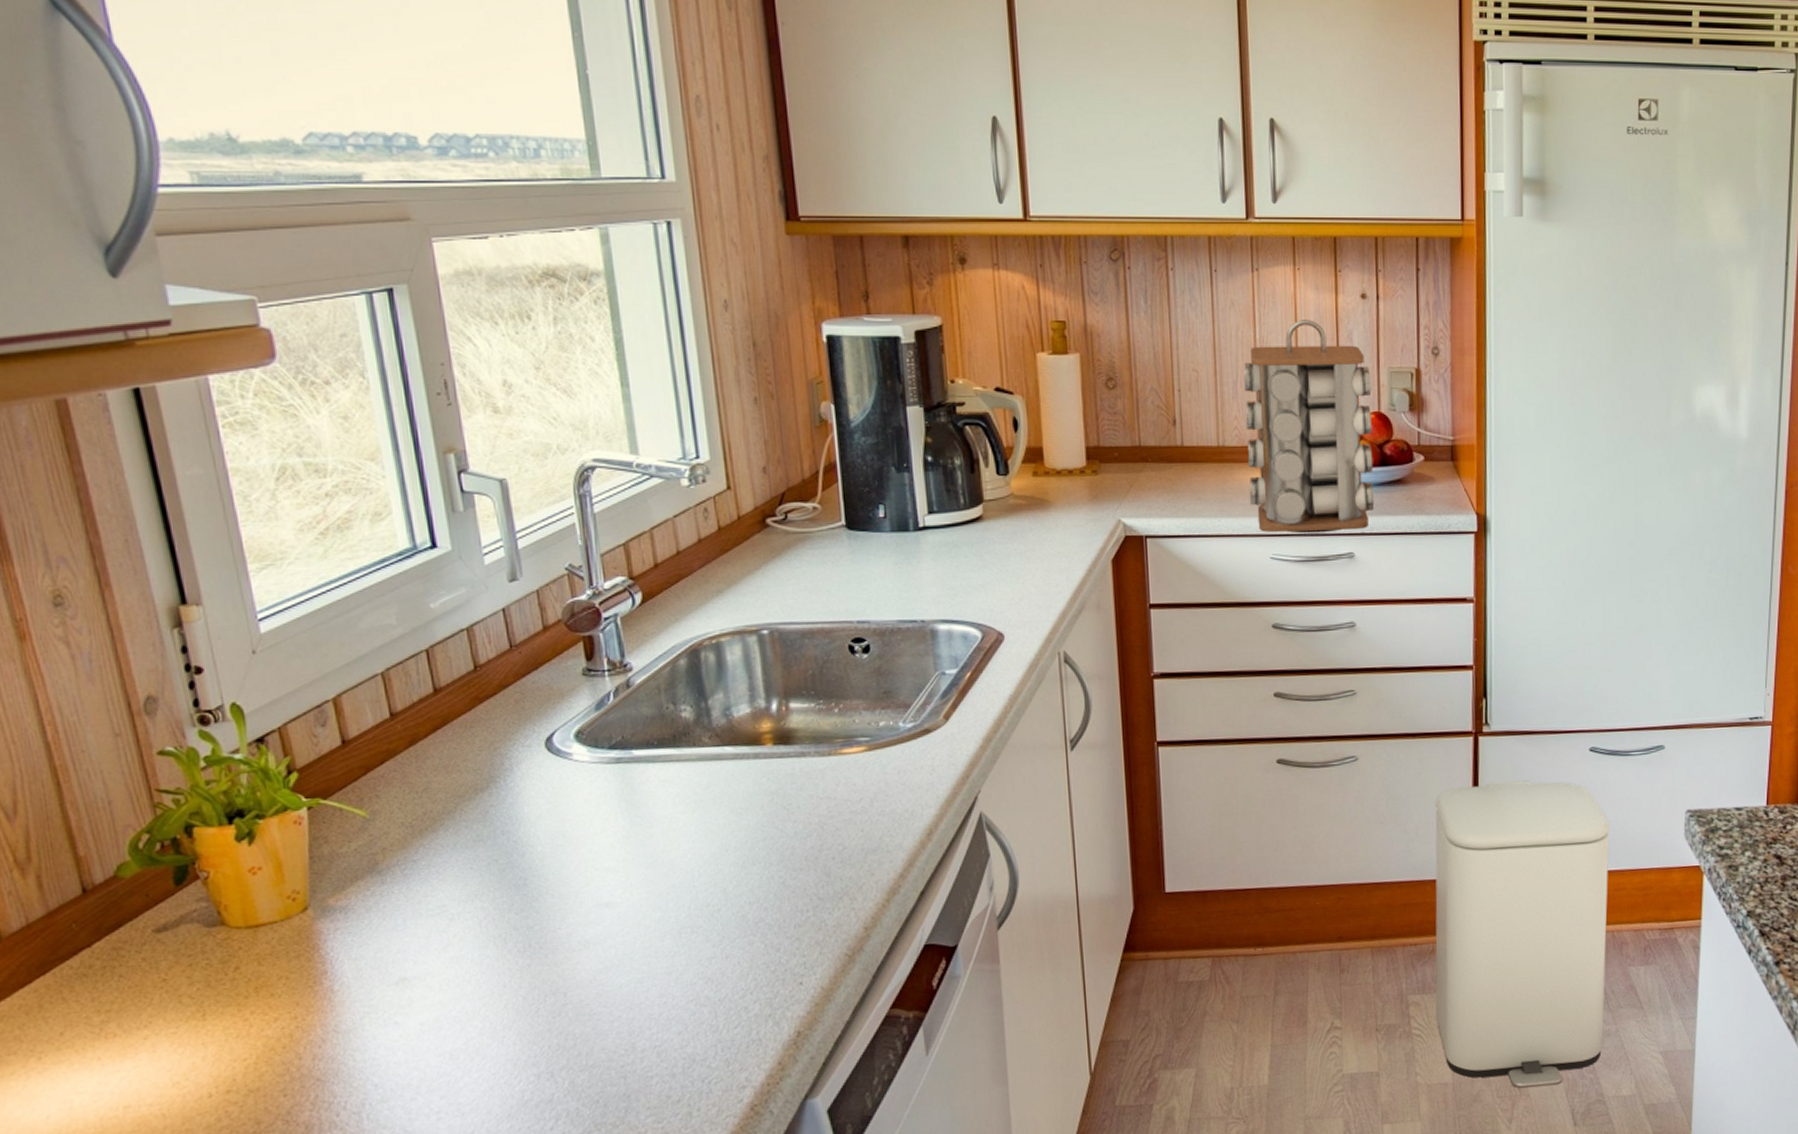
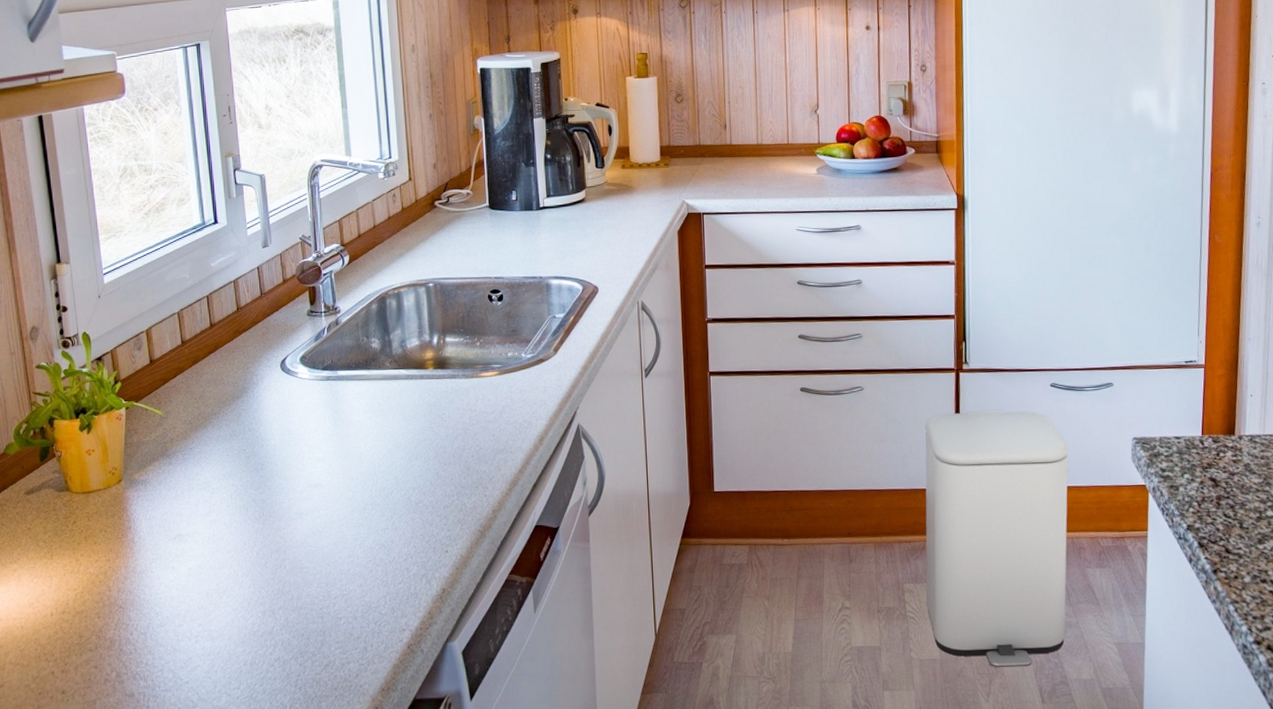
spice rack: present [1243,320,1374,534] -> none [777,47,876,211]

